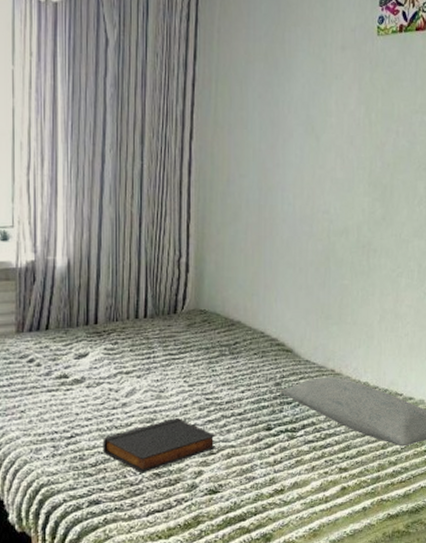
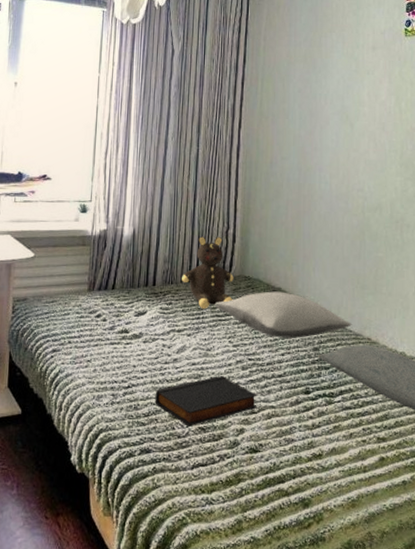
teddy bear: none [128,267,188,348] -> present [182,236,234,309]
pillow: none [168,325,316,374] -> present [215,291,353,338]

